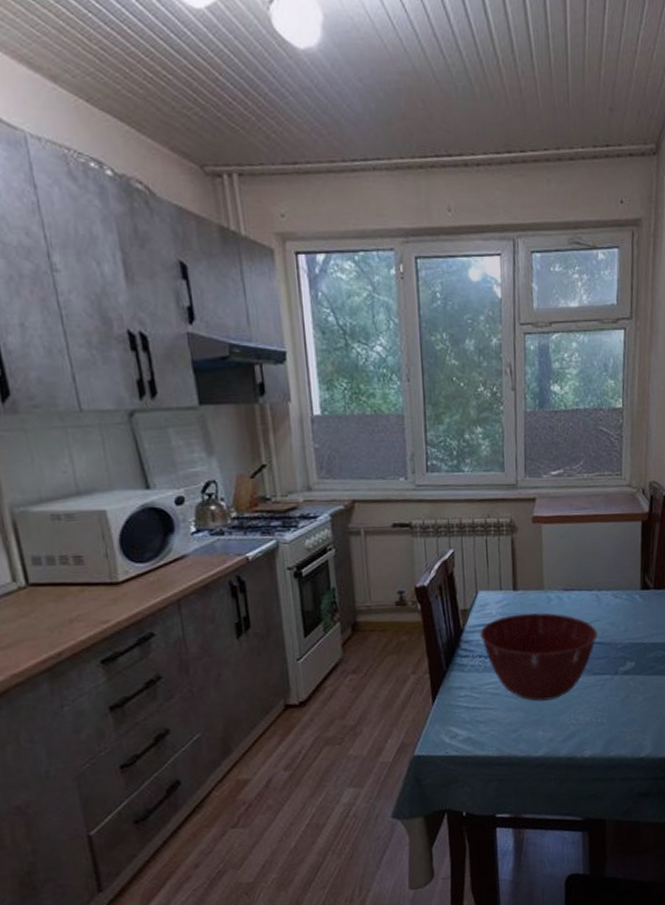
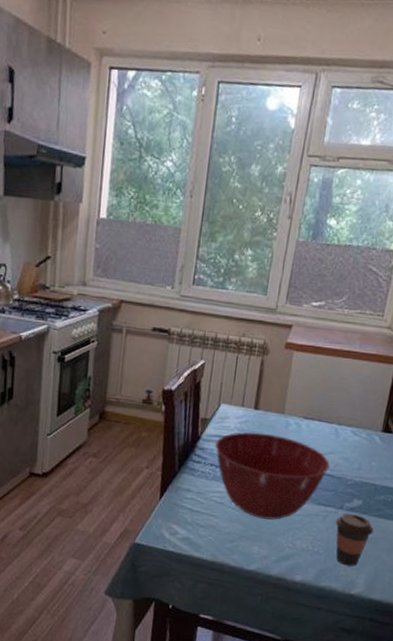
coffee cup: none [613,676,650,730] -> present [335,513,374,567]

